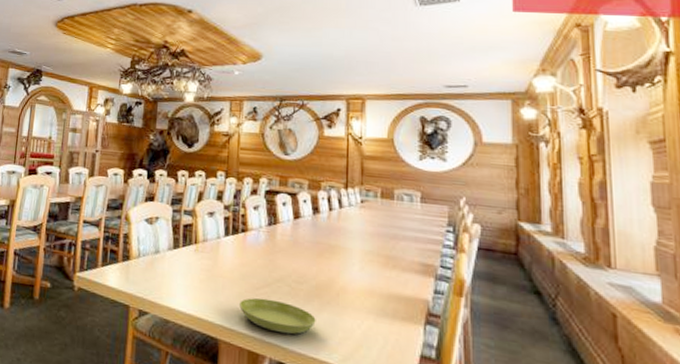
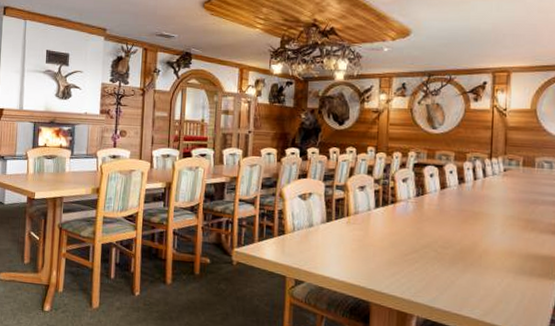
saucer: present [239,297,316,334] -> none [389,263,460,294]

